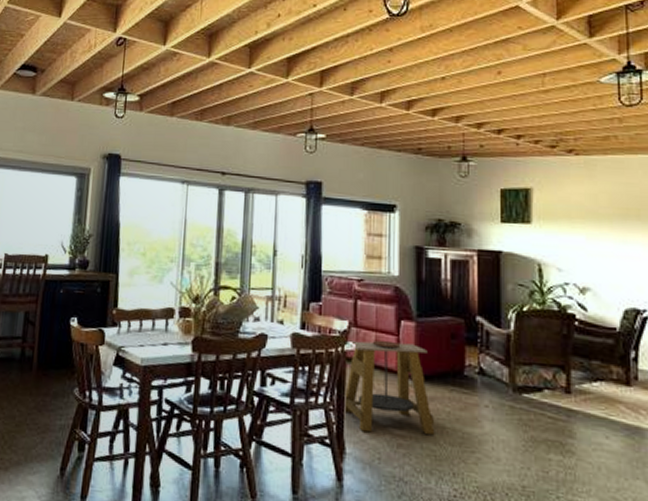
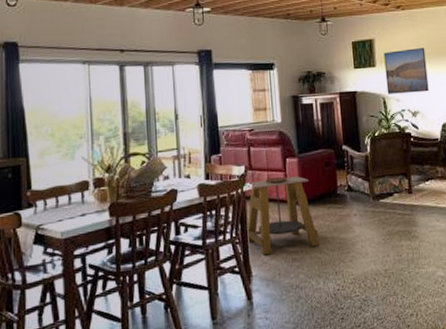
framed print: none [544,205,607,264] -> present [383,48,429,94]

